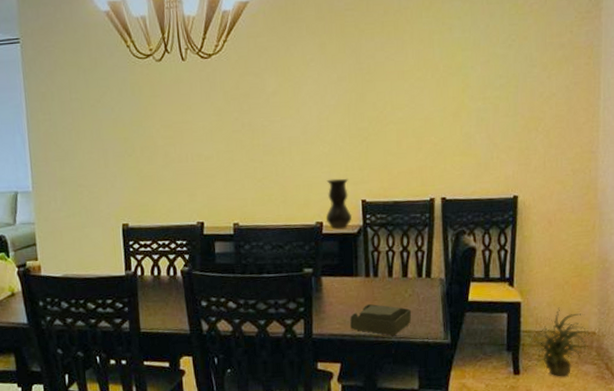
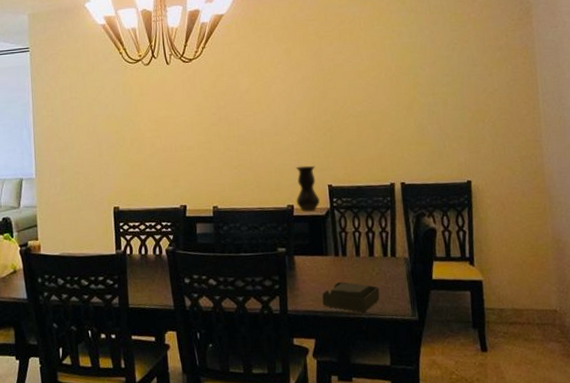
potted plant: present [529,307,594,376] -> none [493,286,555,354]

